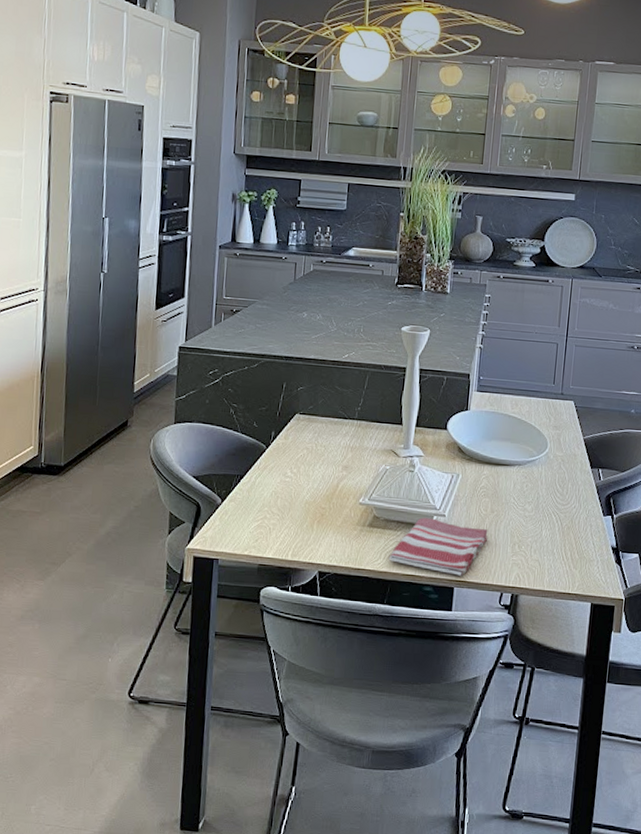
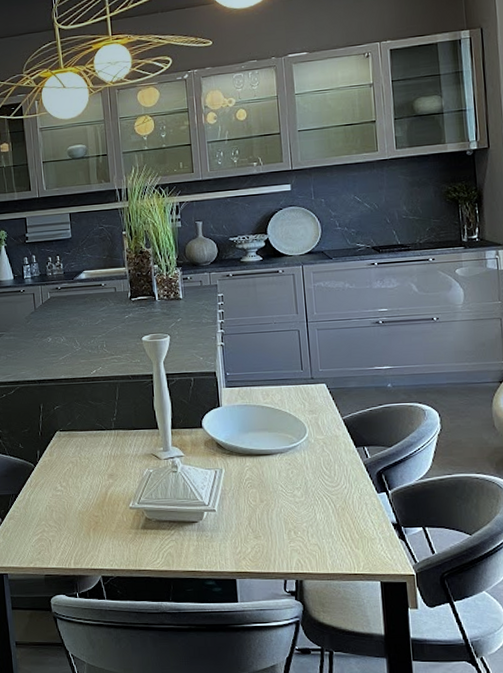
dish towel: present [388,517,488,576] -> none [167,514,262,567]

